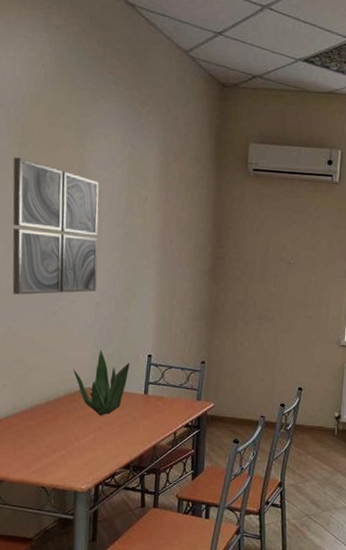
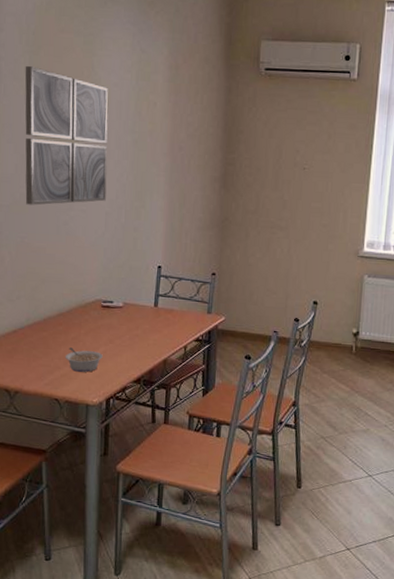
legume: none [52,435,92,460] -> present [65,347,103,372]
plant: present [73,350,130,416] -> none [84,261,140,329]

